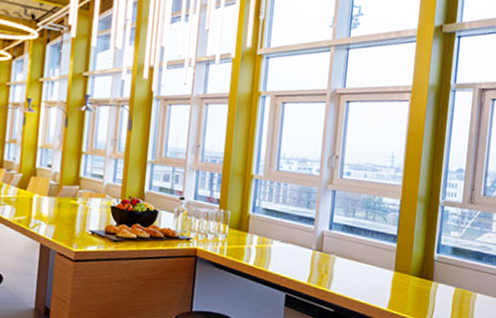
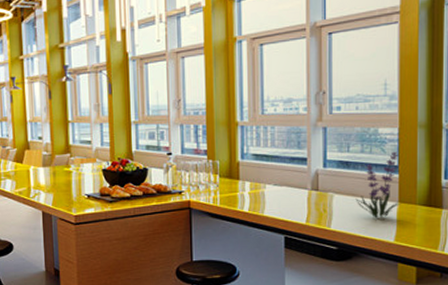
plant: none [355,221,398,285] -> present [355,151,402,218]

